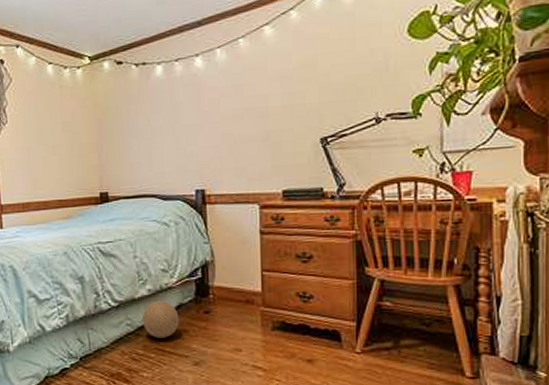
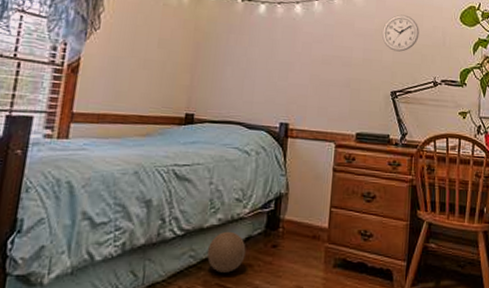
wall clock: none [302,42,352,90] -> present [381,14,419,52]

